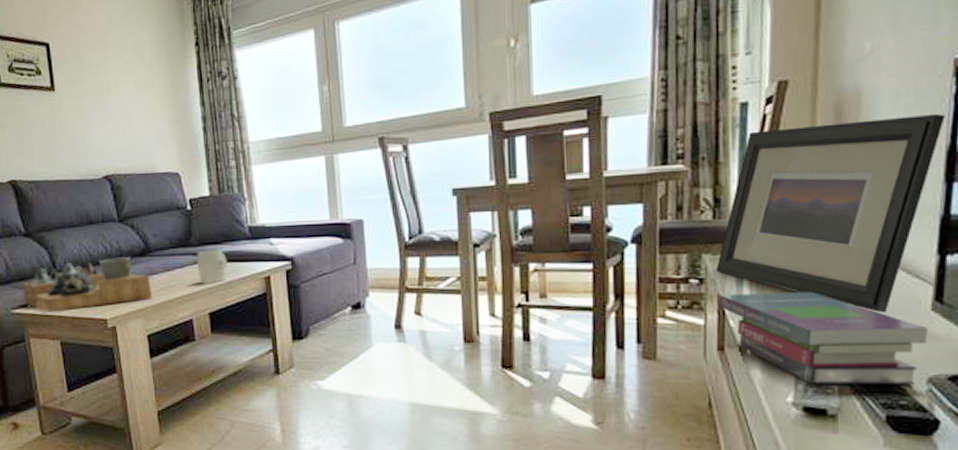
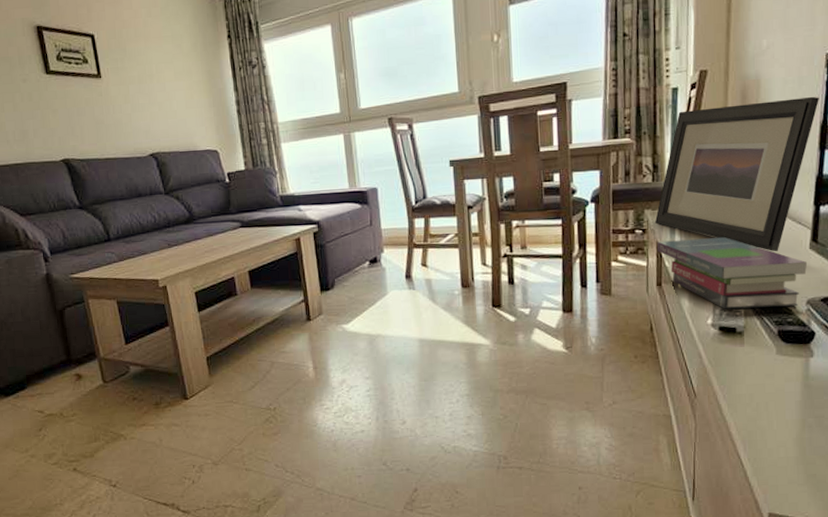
decorative tray: present [21,256,153,313] -> none [78,224,199,276]
mug: present [197,250,227,284] -> none [236,216,263,246]

